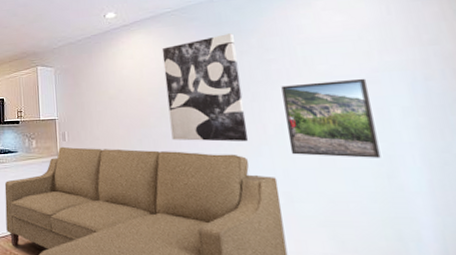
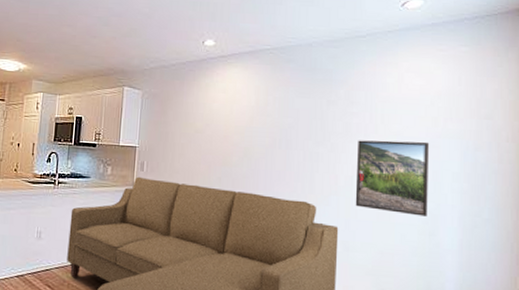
wall art: present [161,33,249,142] -> none [251,81,324,191]

